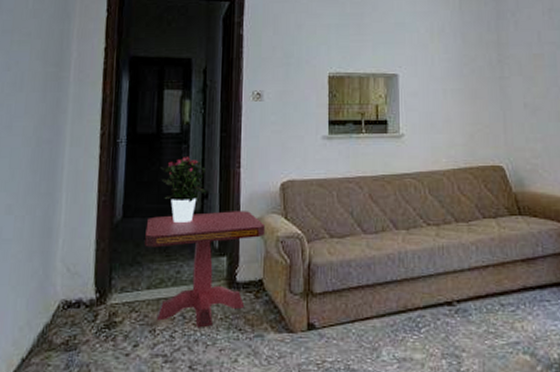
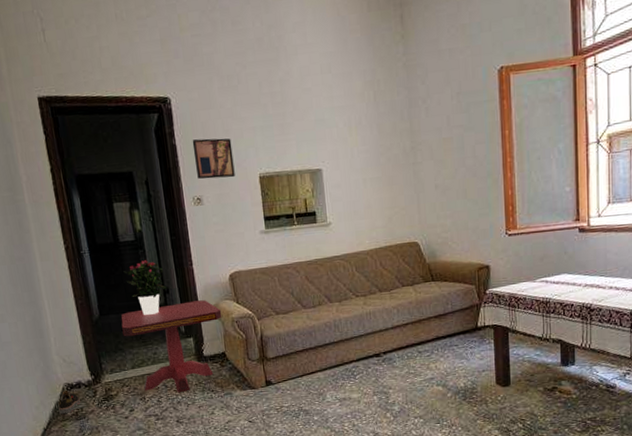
shoe: none [46,310,76,342] -> present [59,390,80,415]
wall art: none [260,31,303,75] -> present [192,138,235,179]

